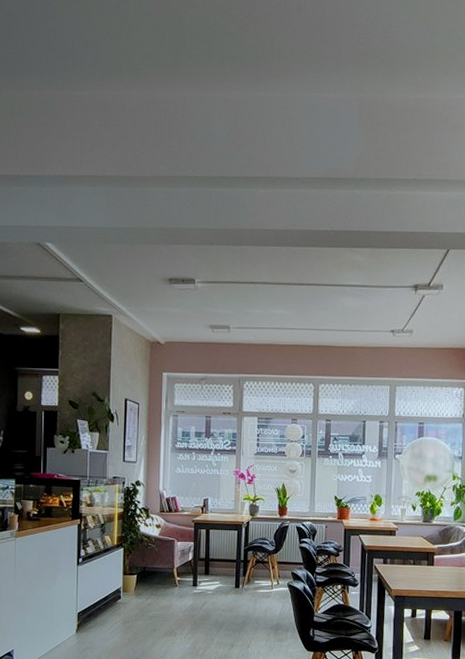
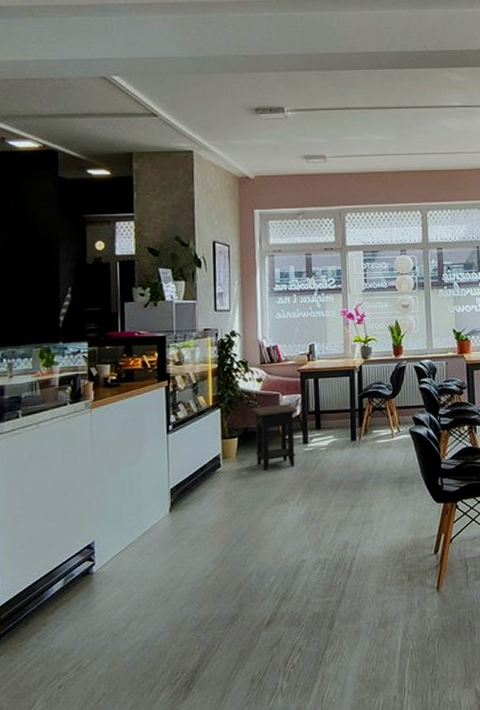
side table: none [149,549,189,607] -> present [251,404,297,471]

